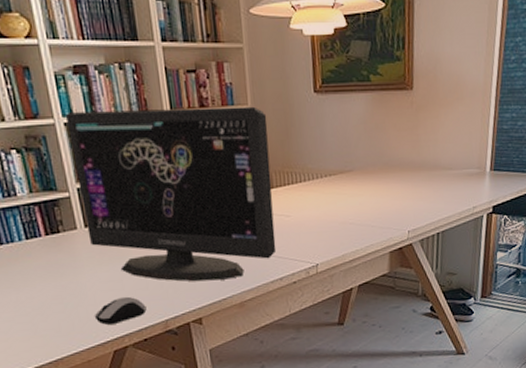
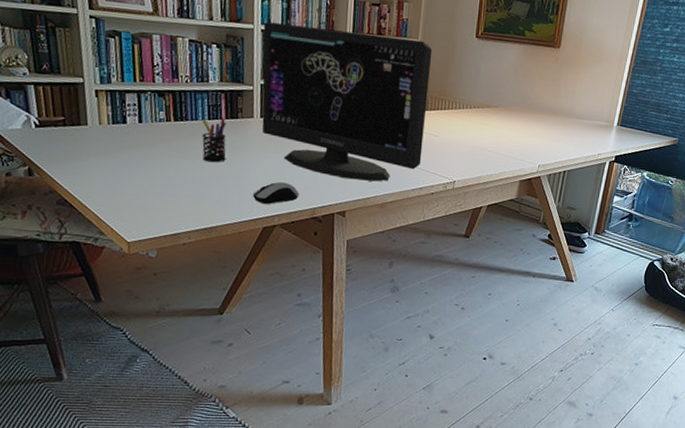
pen holder: none [18,234,57,288] -> present [201,118,226,163]

